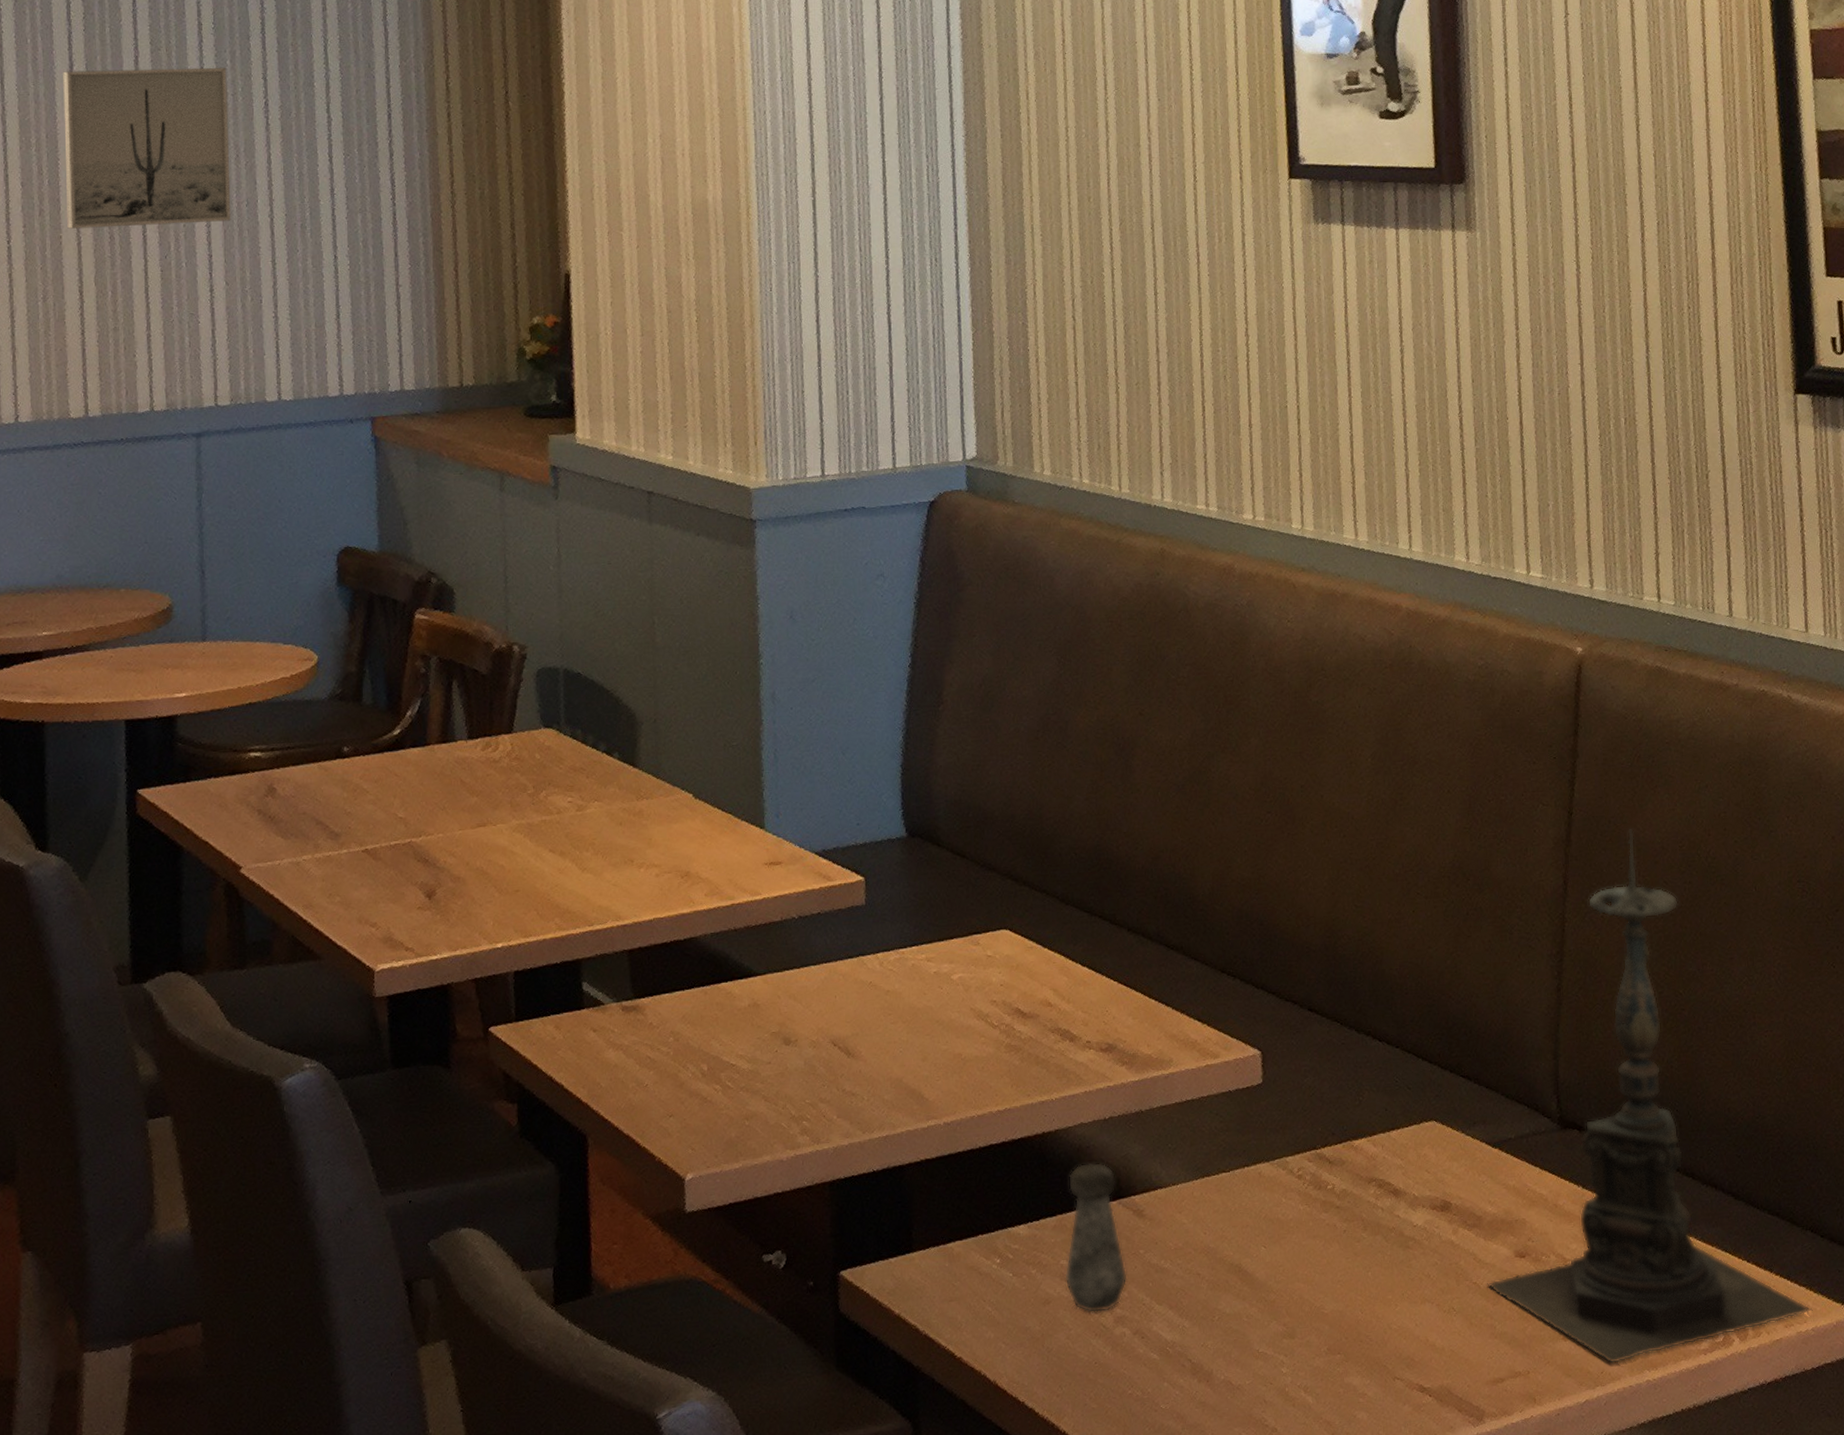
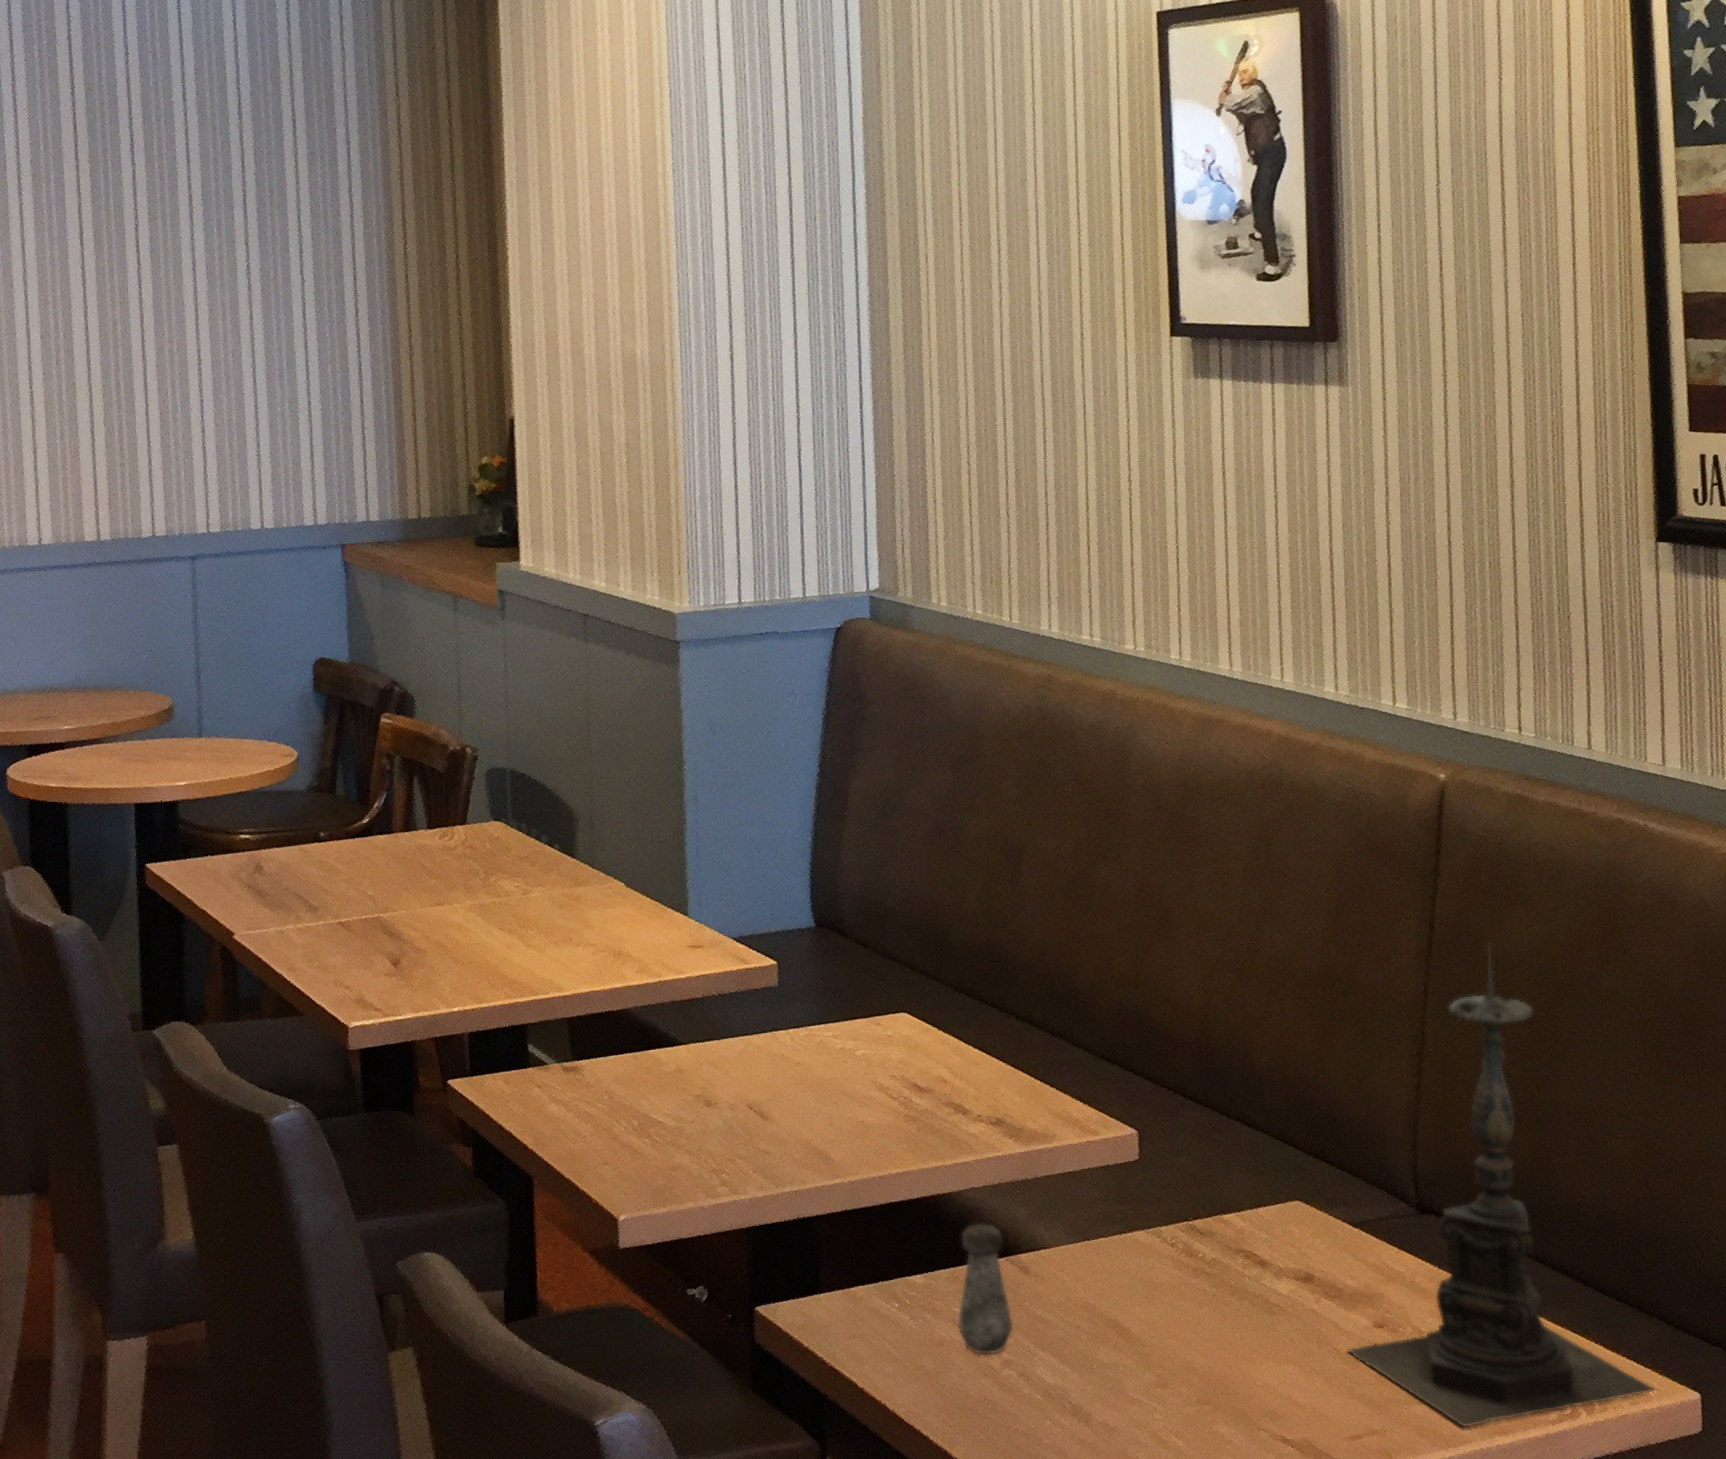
wall art: present [63,67,231,229] -> none [74,234,219,376]

